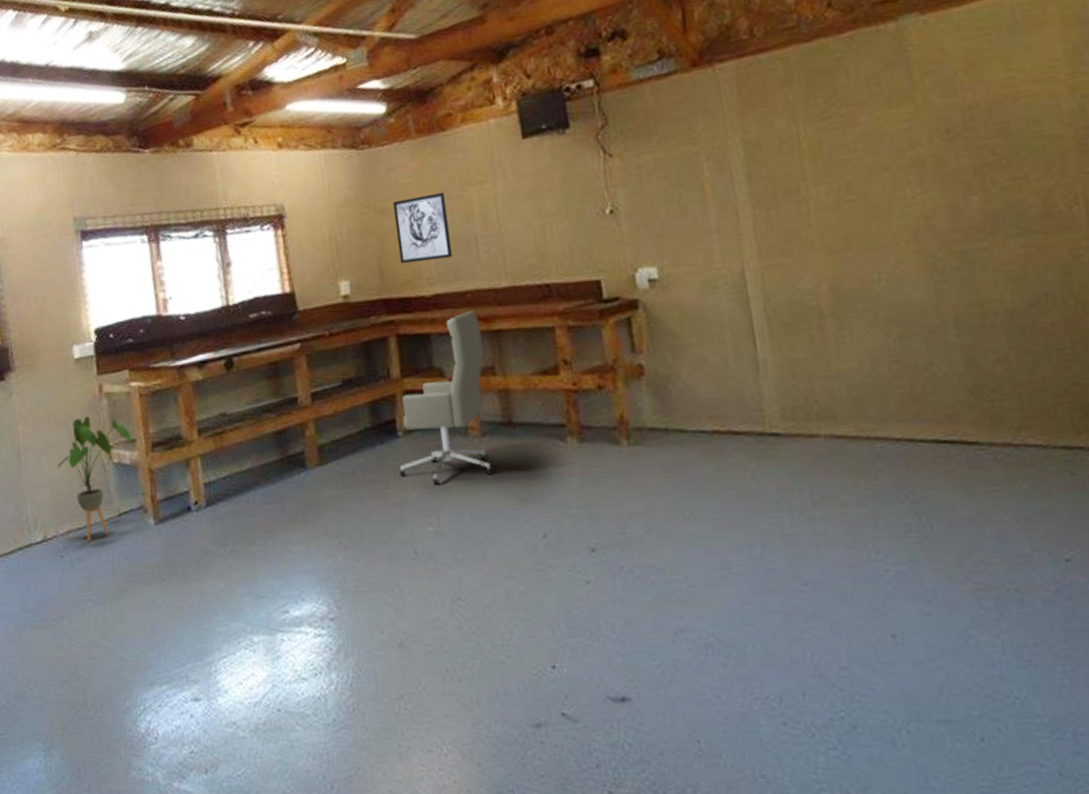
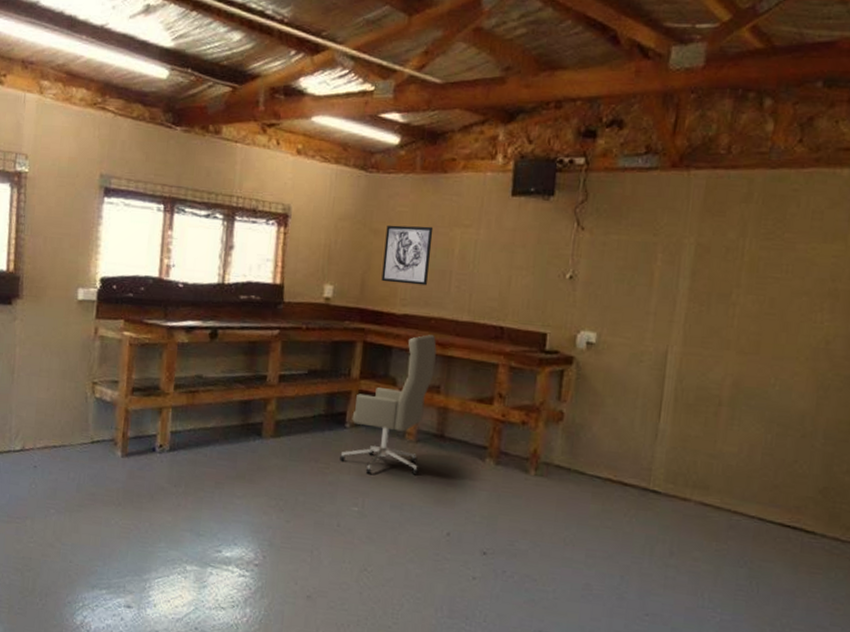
house plant: present [57,416,133,542] -> none [44,352,117,460]

